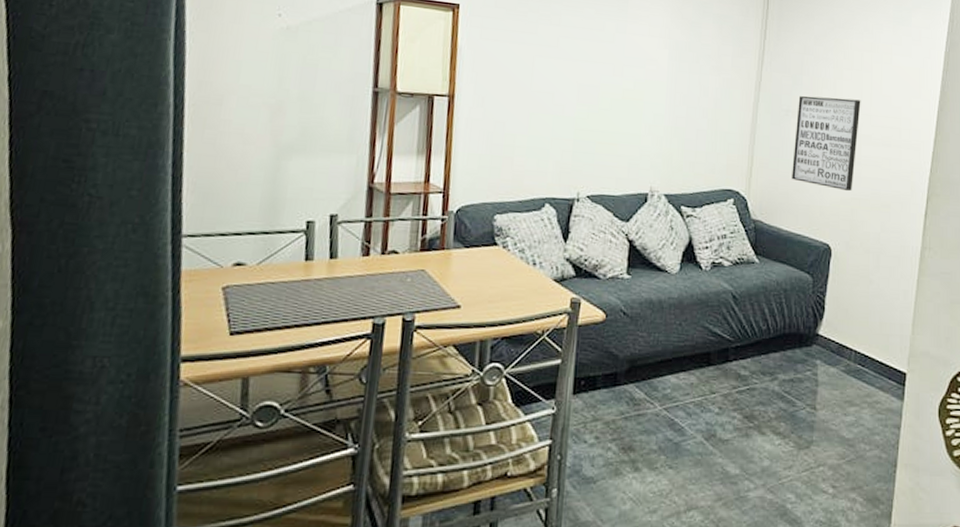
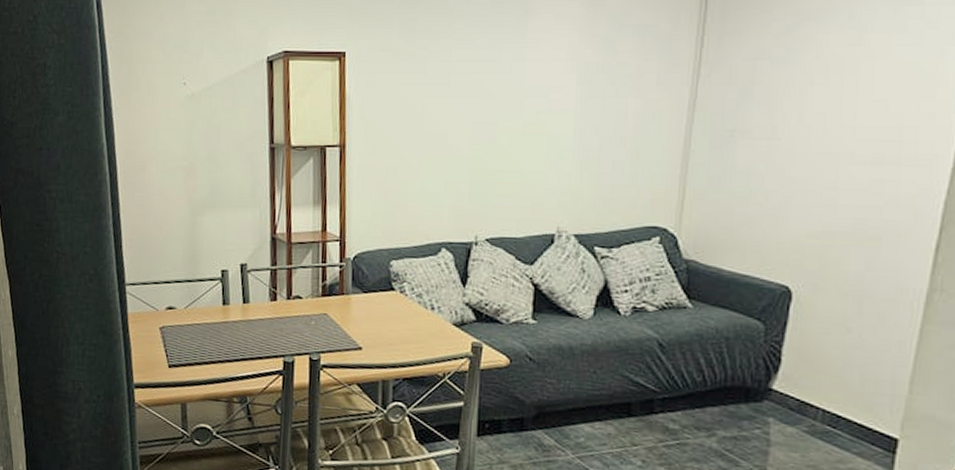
wall art: present [792,95,861,192] -> none [737,109,841,223]

